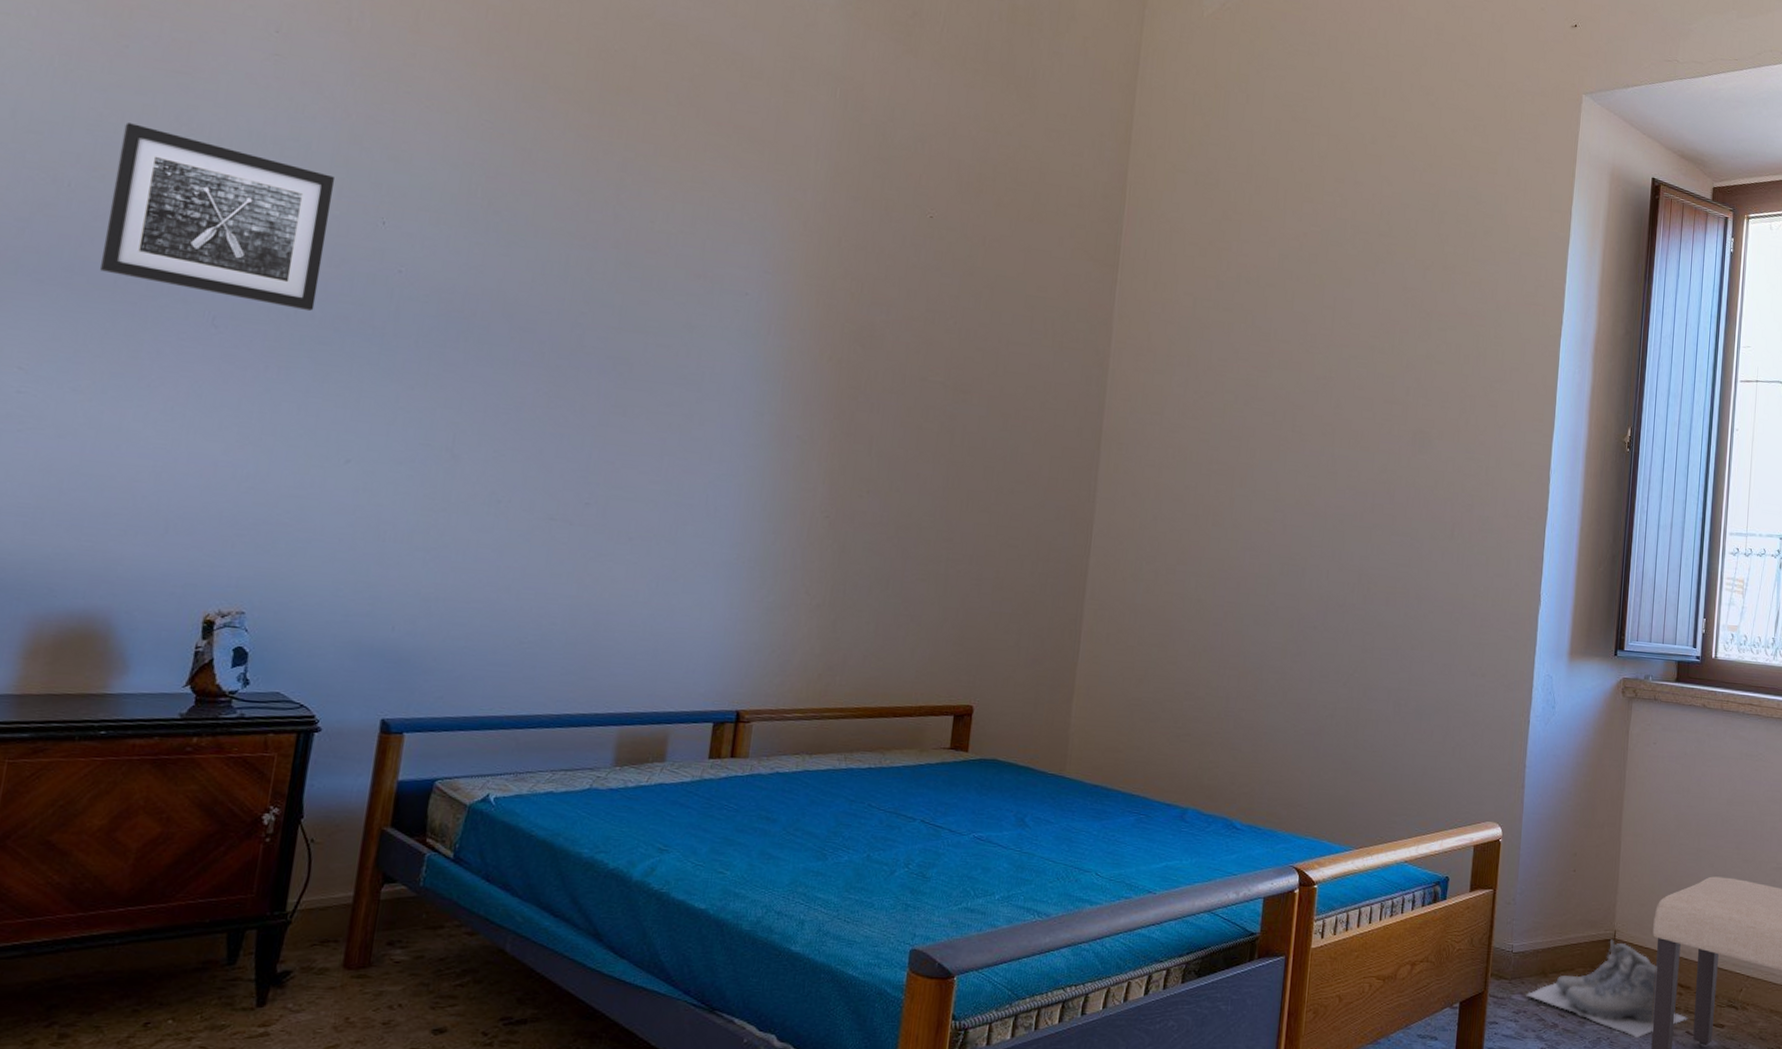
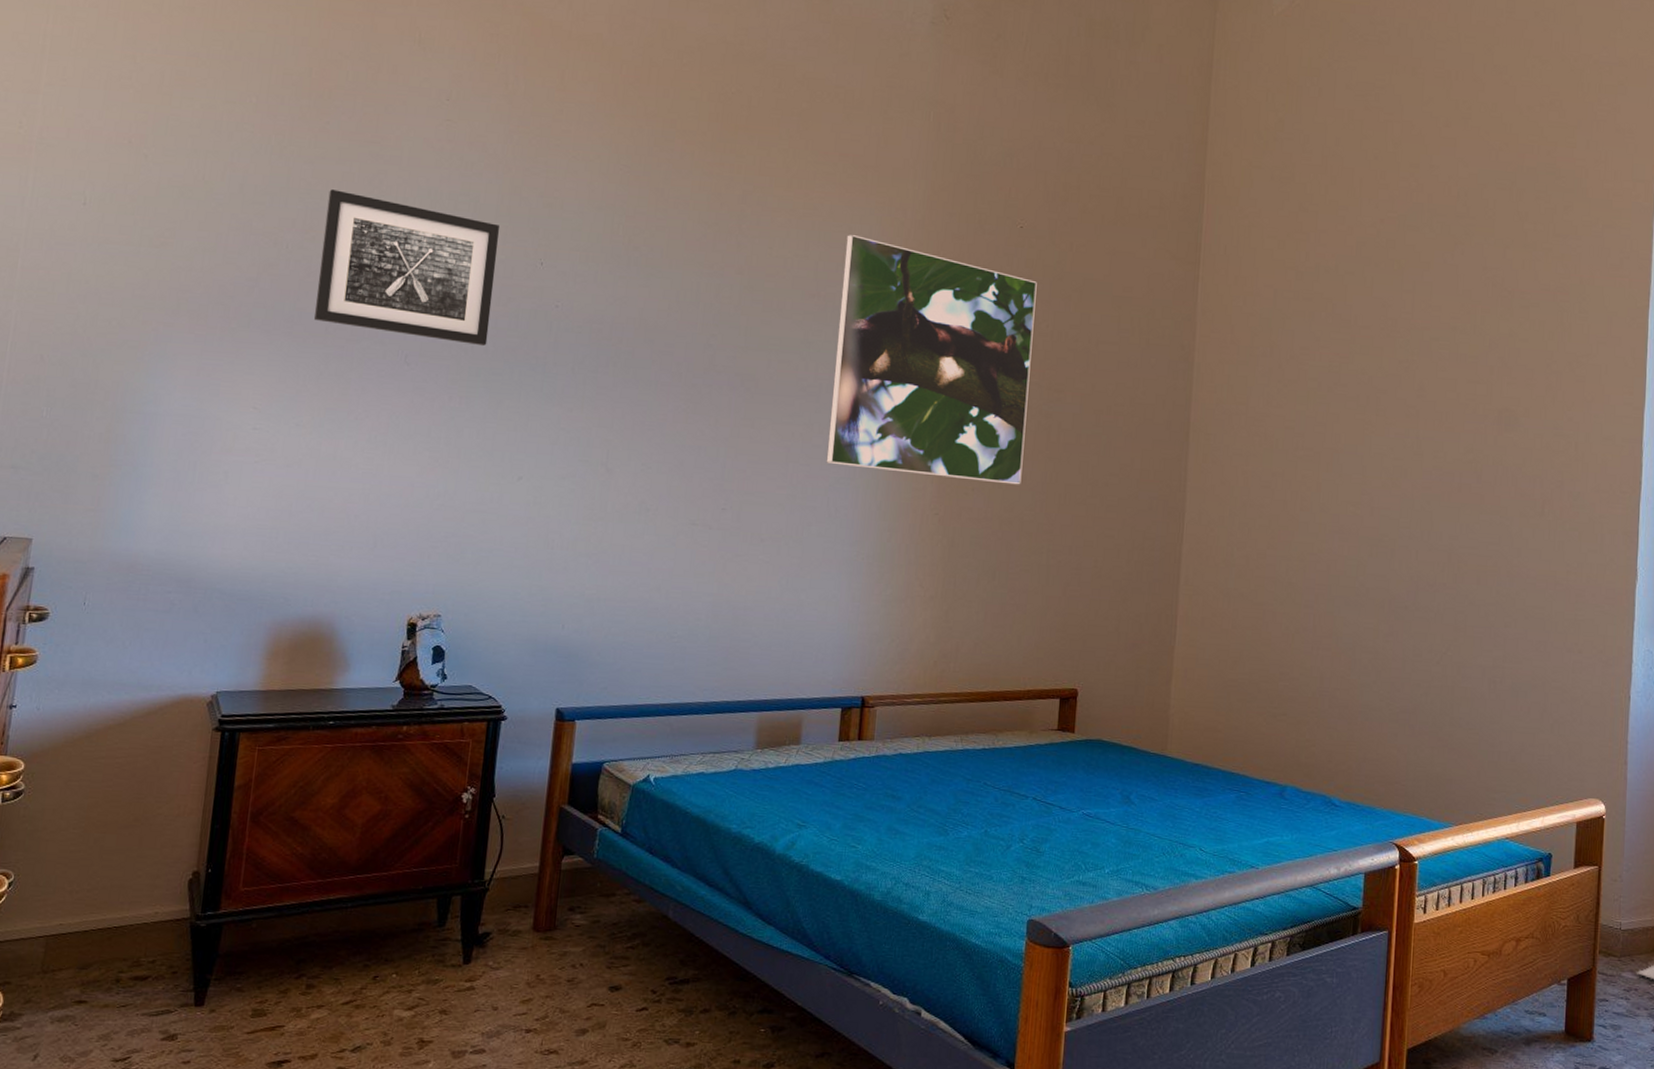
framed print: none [706,213,946,489] -> present [826,235,1037,485]

